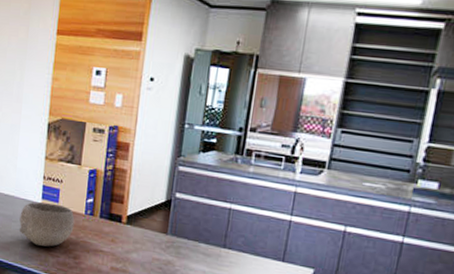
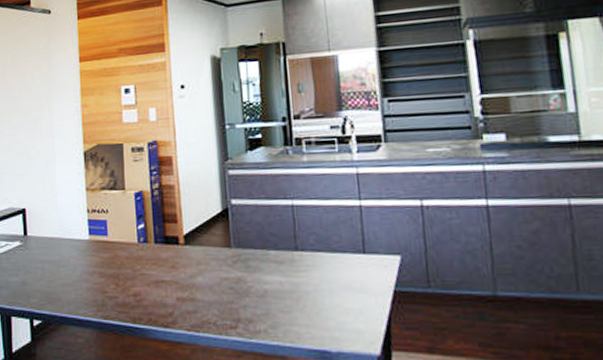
bowl: present [19,202,75,247] -> none [68,238,129,288]

